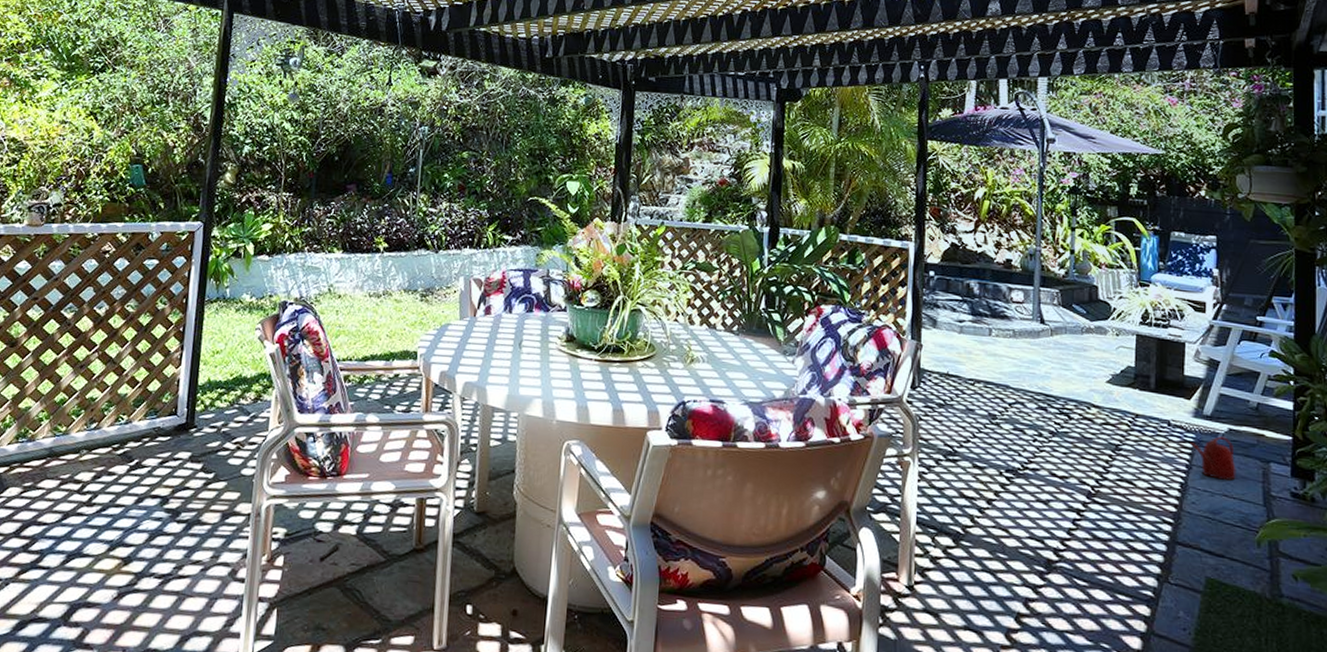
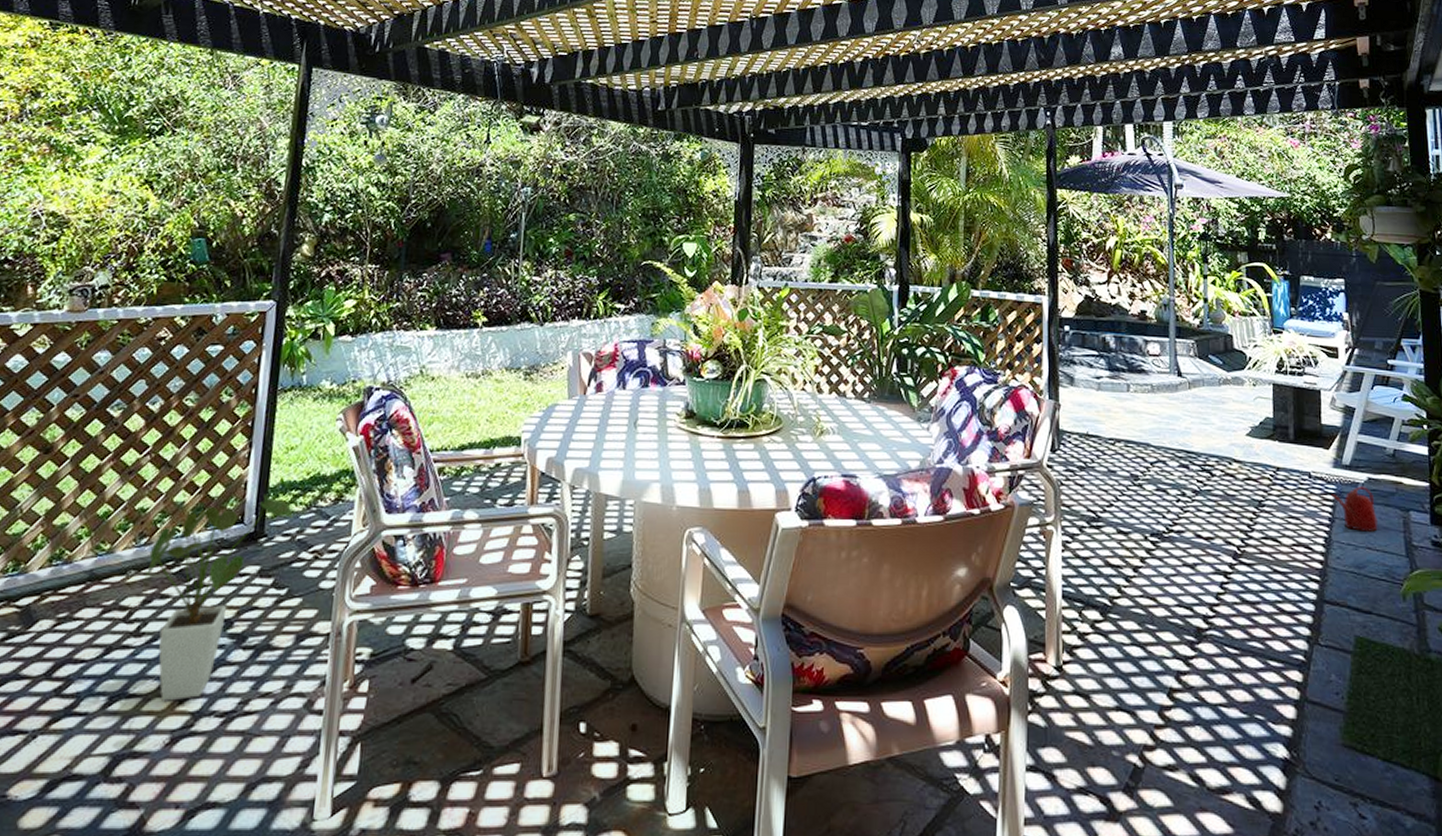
house plant: none [94,390,219,562] -> present [144,493,293,701]

